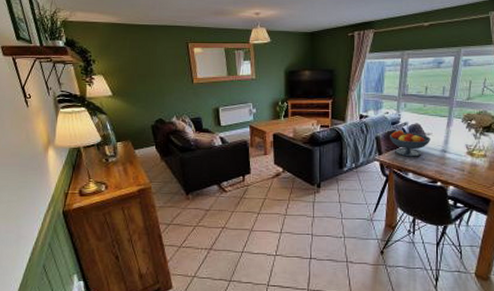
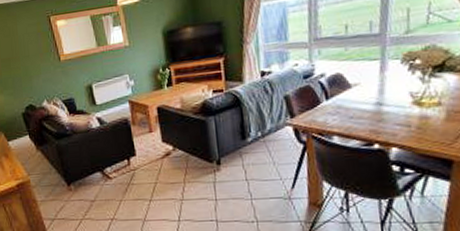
fruit bowl: present [389,130,430,157] -> none [301,84,359,117]

